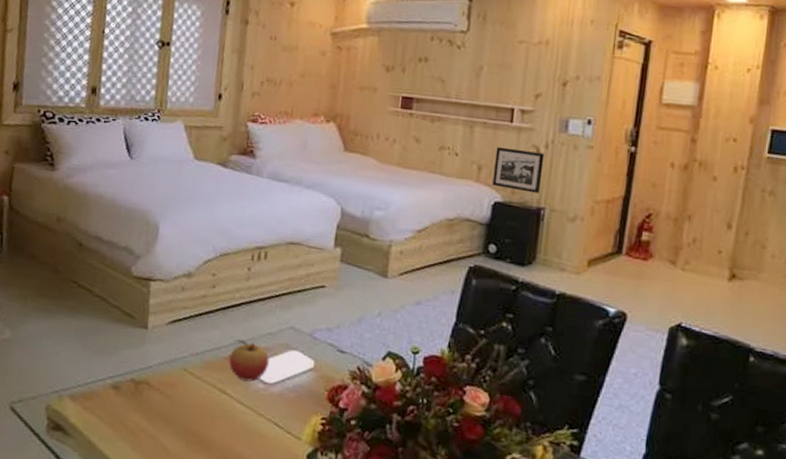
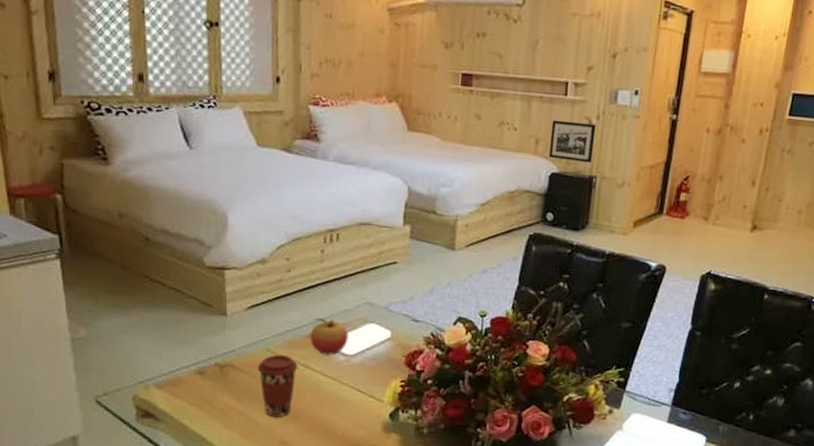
coffee cup: none [172,375,215,446] -> present [257,354,298,417]

